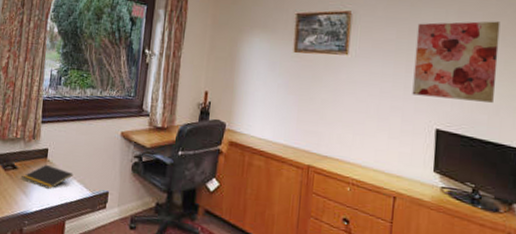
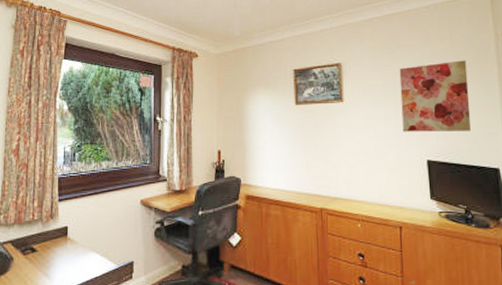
notepad: present [21,164,74,189] -> none [42,242,96,267]

